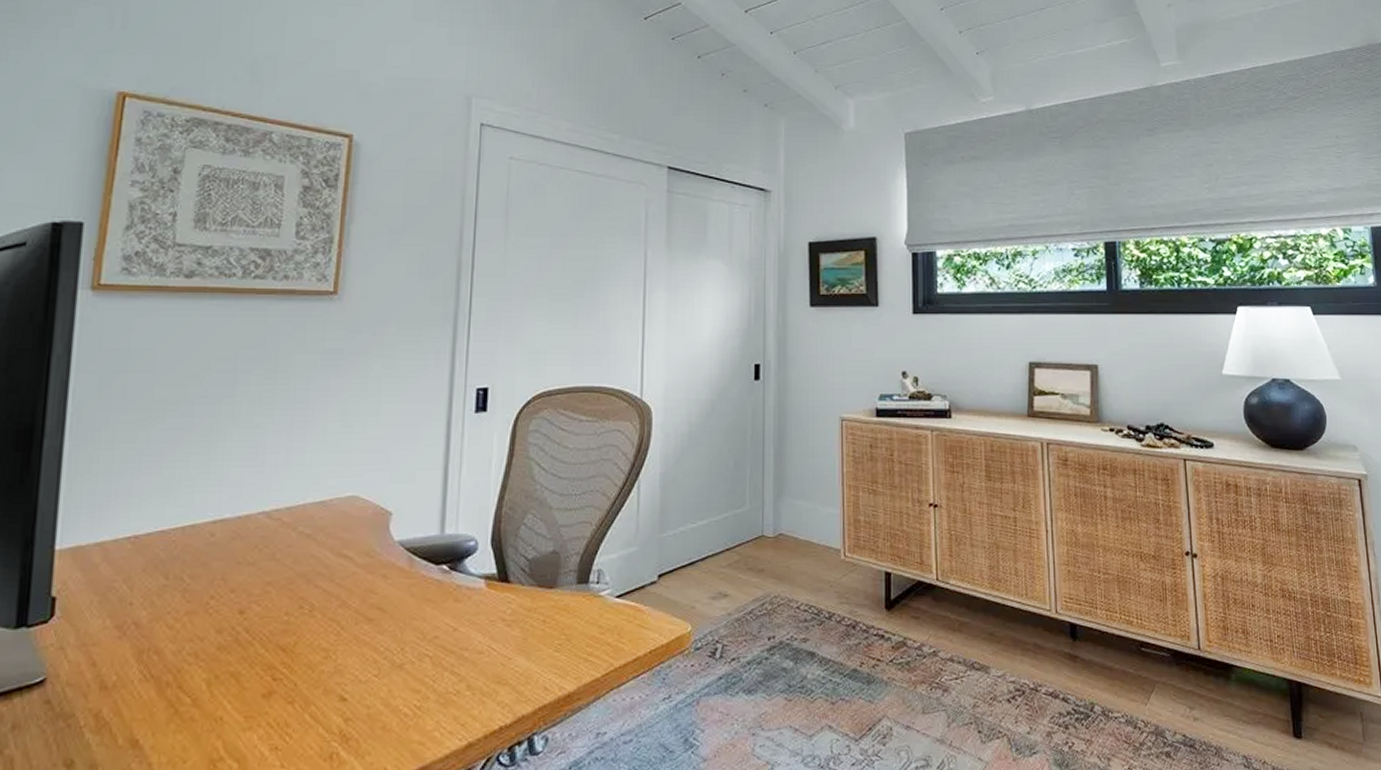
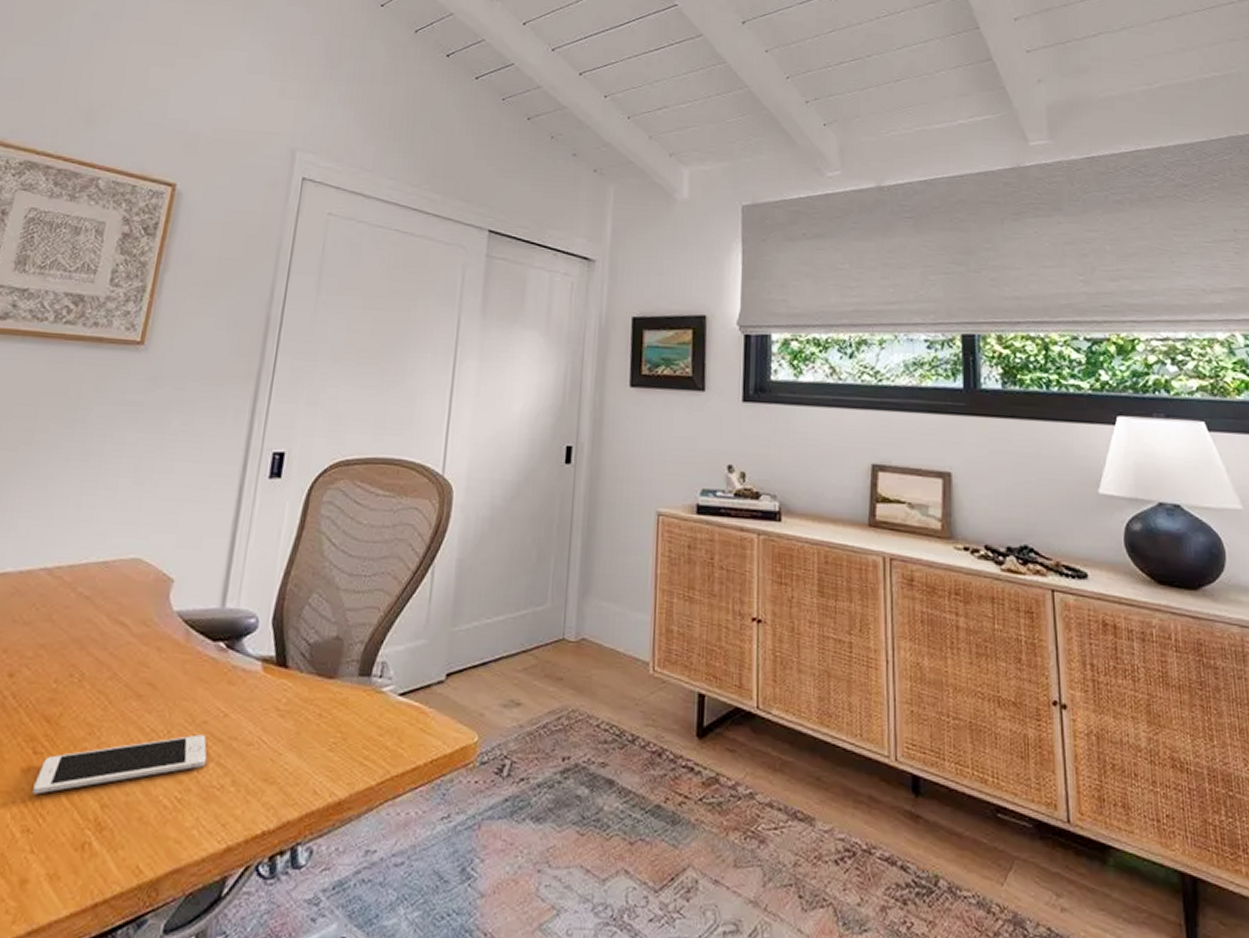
cell phone: none [276,648,441,717] -> present [32,734,207,795]

